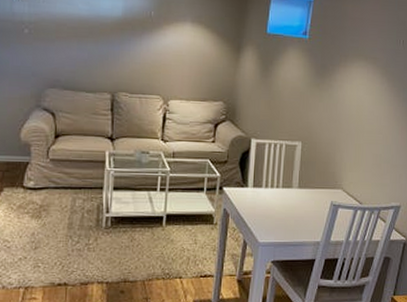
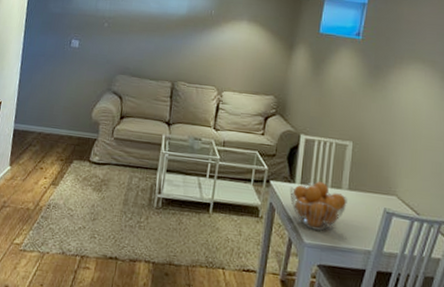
fruit basket: none [243,183,298,229] -> present [290,181,348,231]

